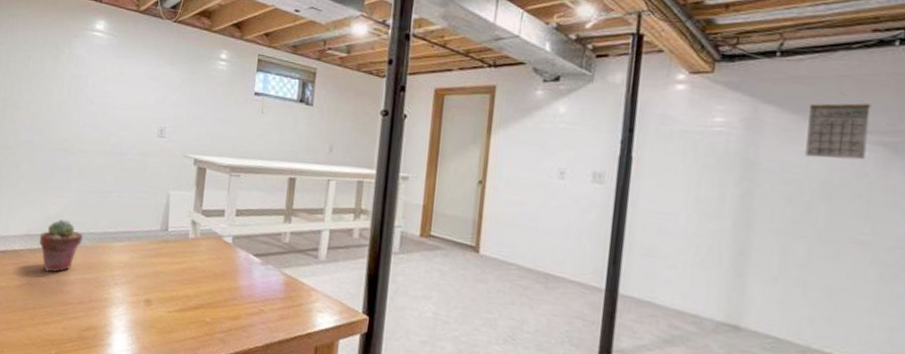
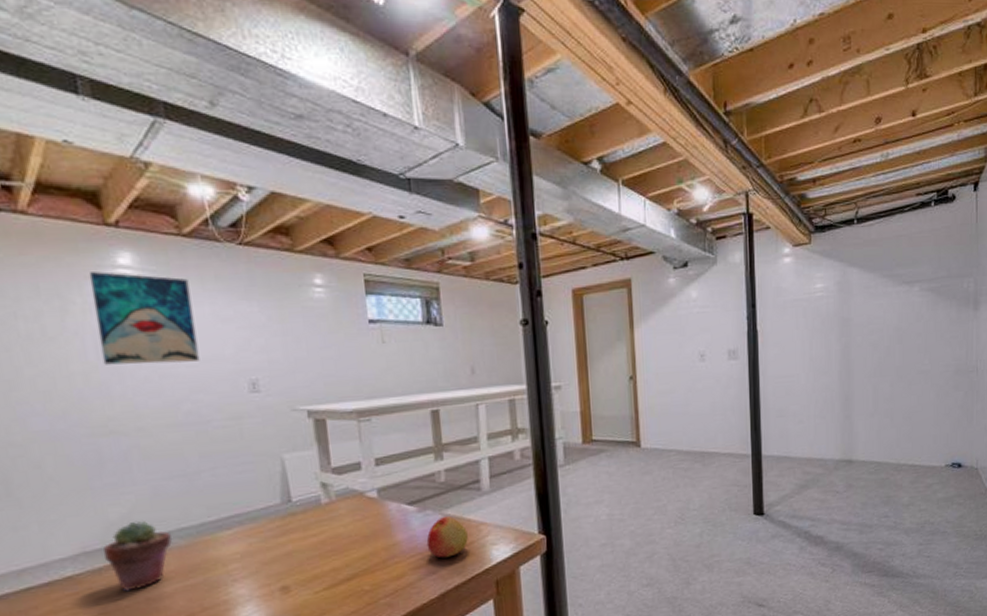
wall art: none [71,33,136,107] -> present [89,272,200,365]
apple: none [262,273,299,313] -> present [426,515,468,558]
calendar: present [805,102,871,160] -> none [881,257,921,308]

